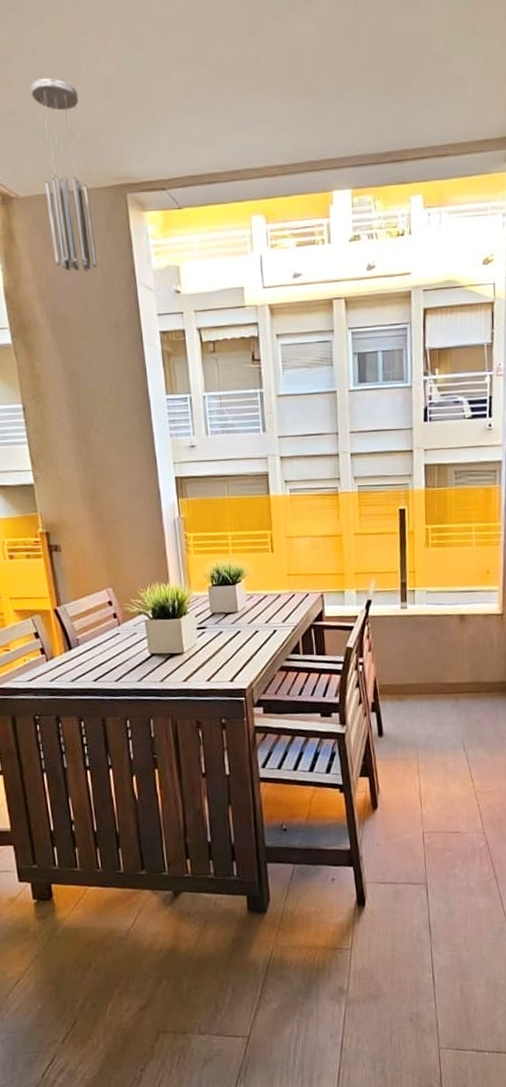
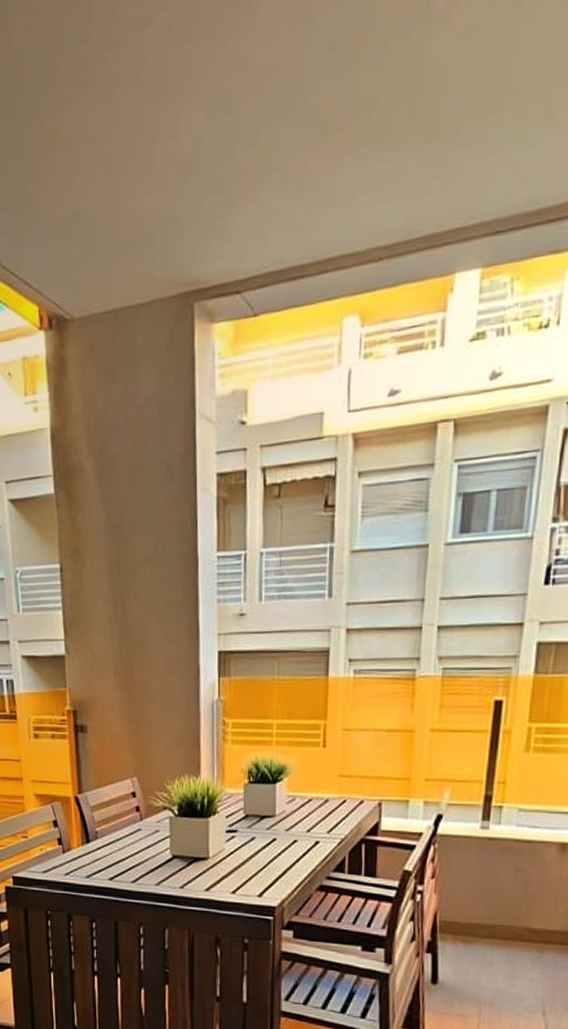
wind chime: present [30,77,97,272] -> none [96,165,153,405]

